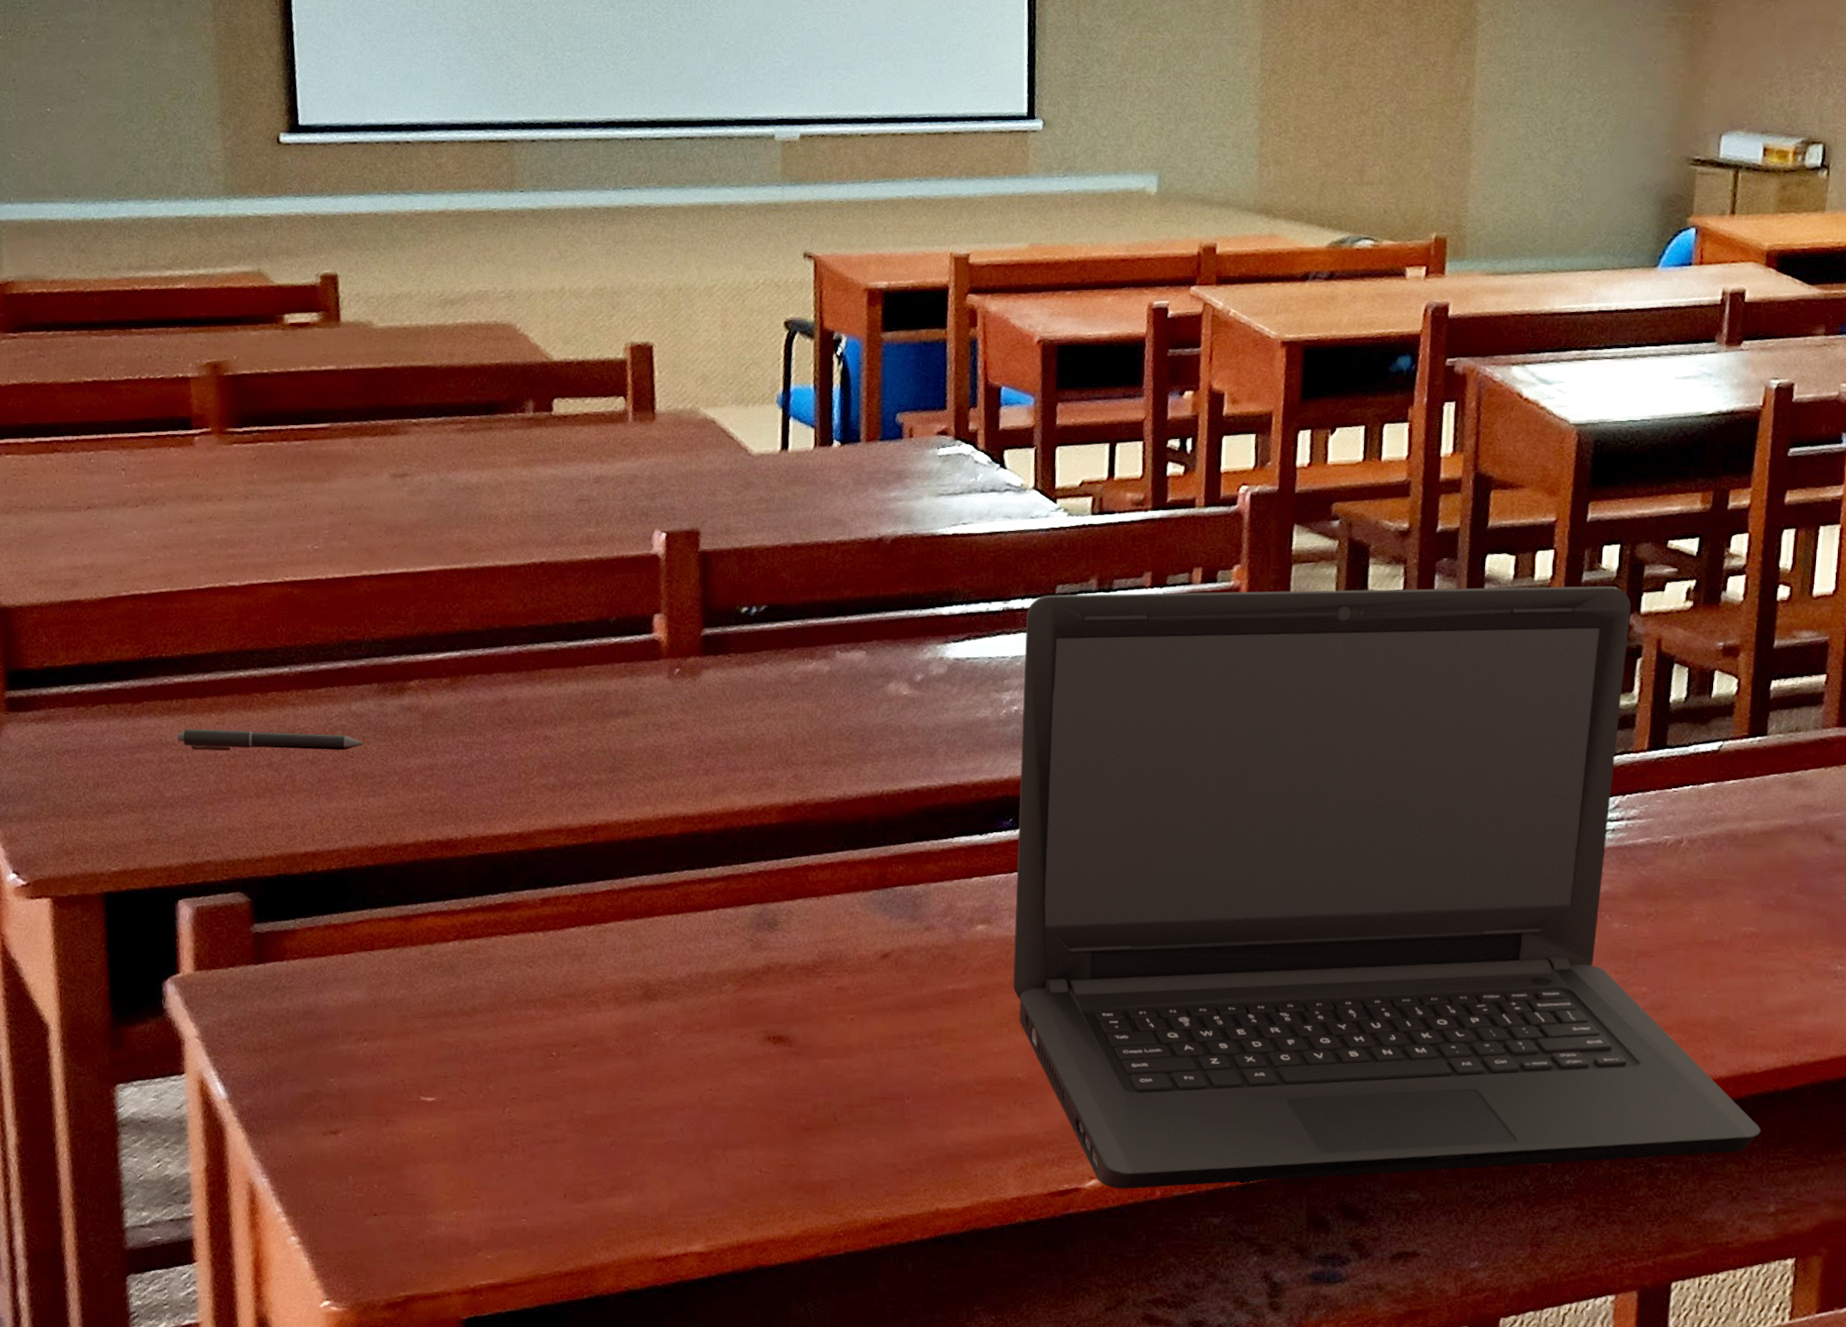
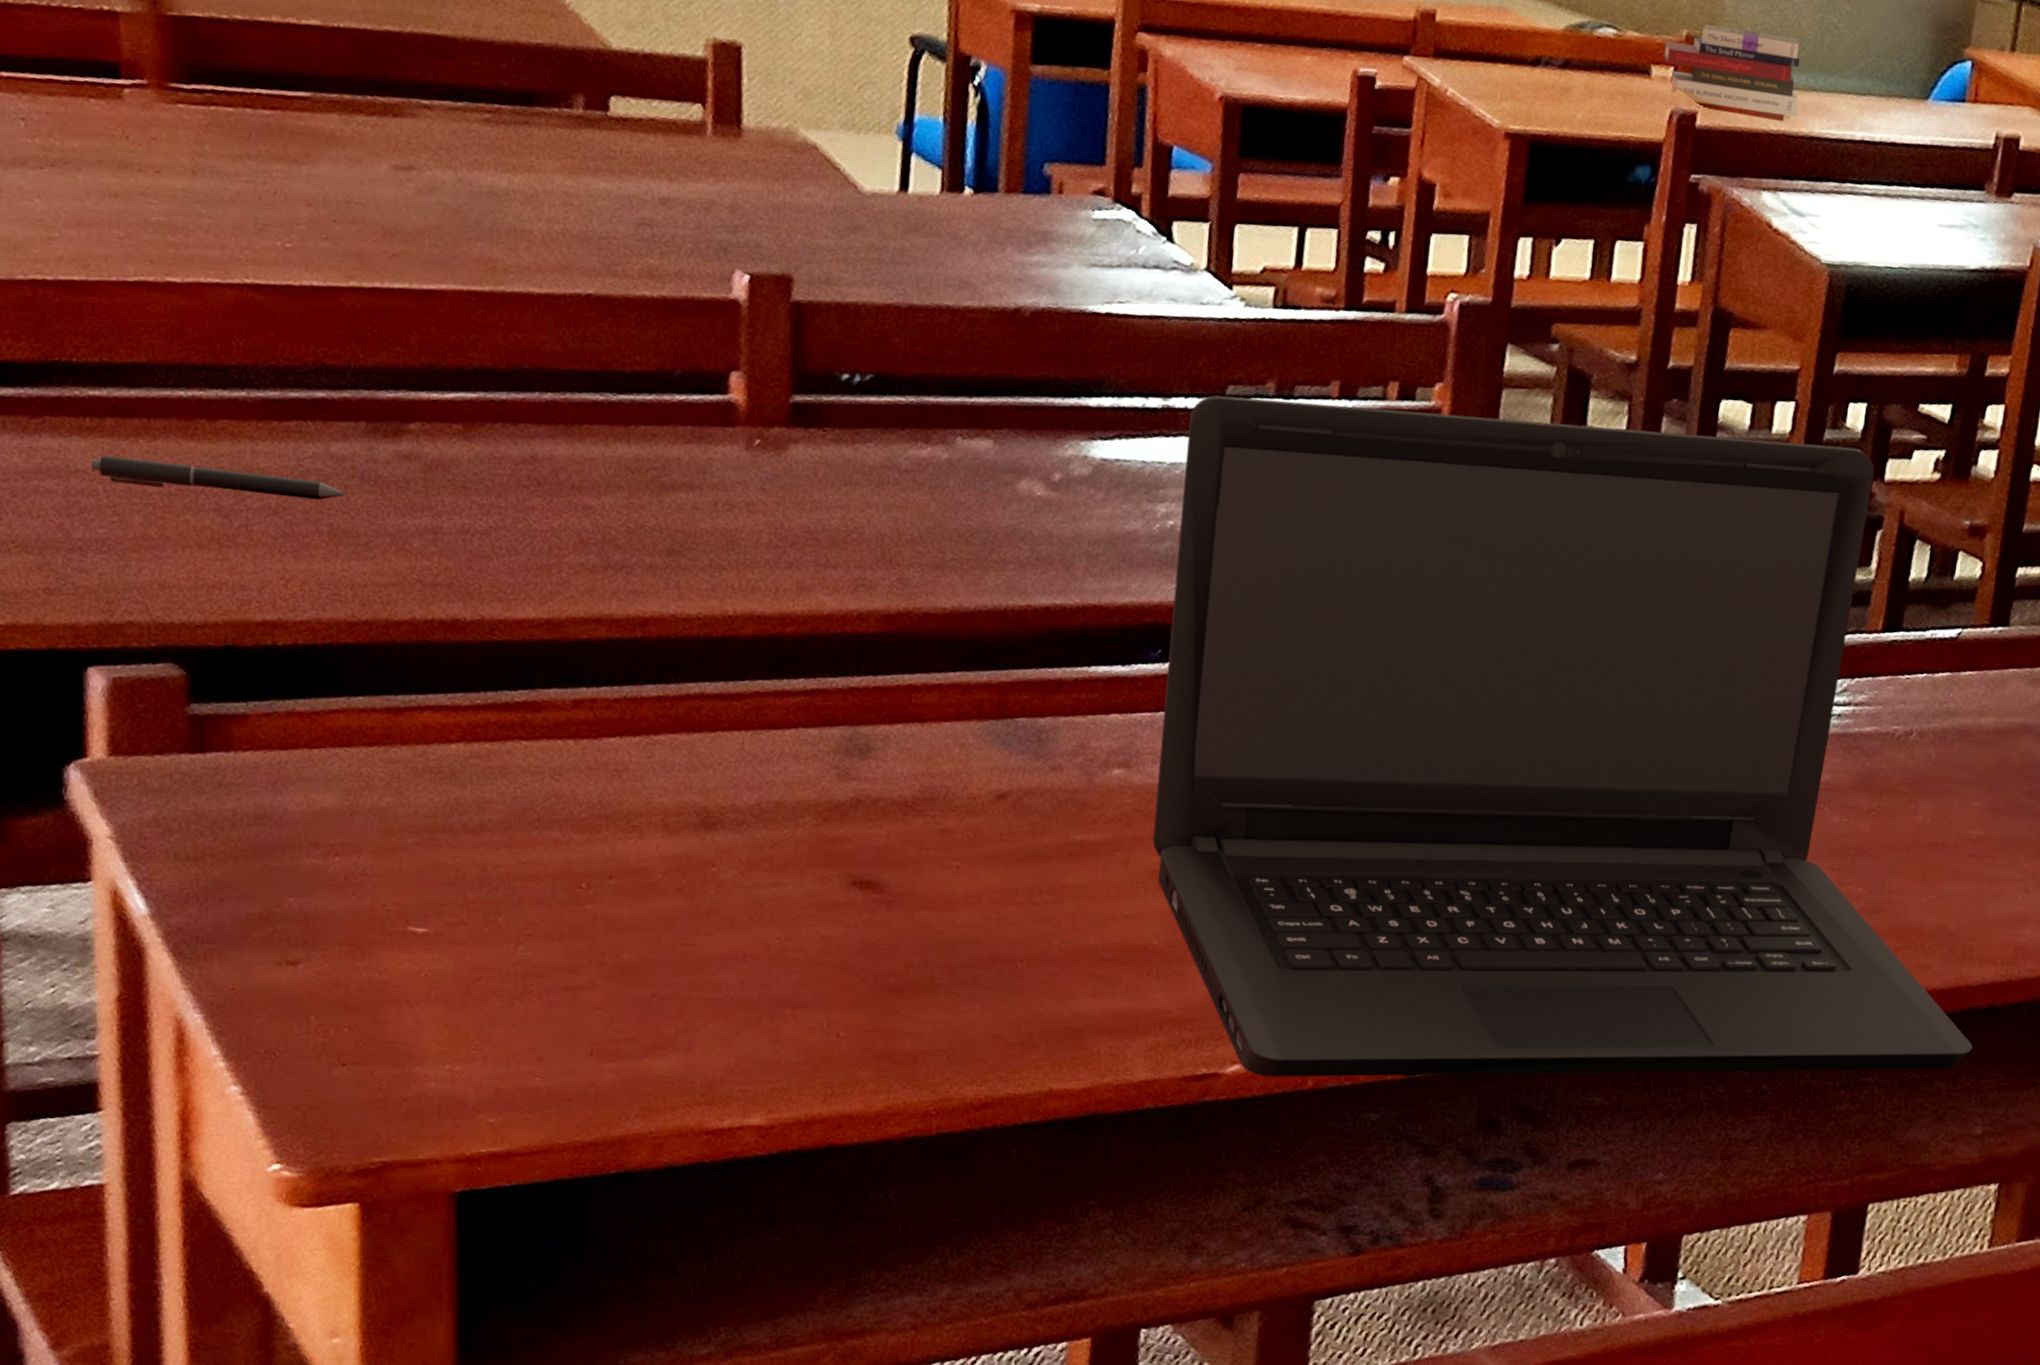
books: none [1416,225,1539,303] -> present [1663,23,1800,122]

